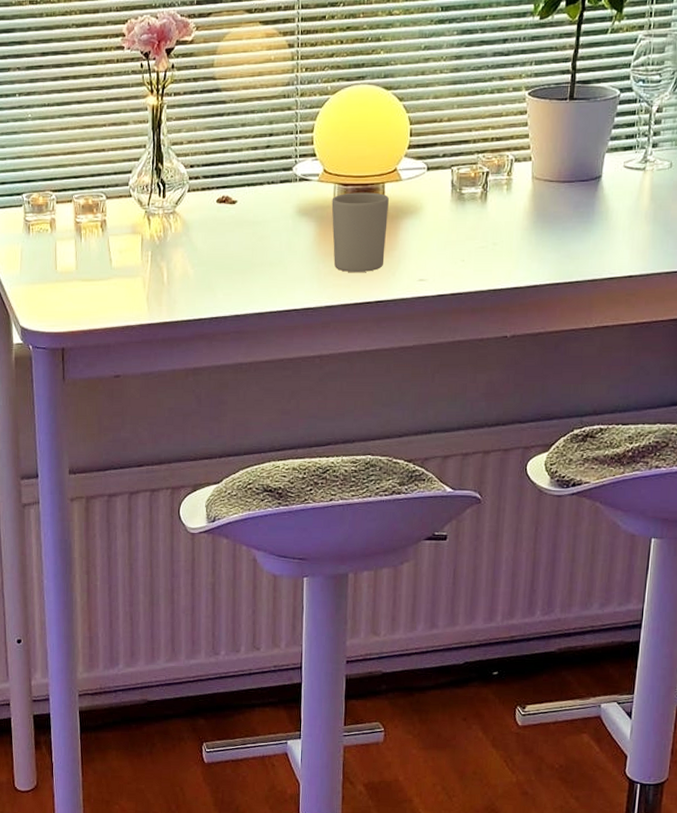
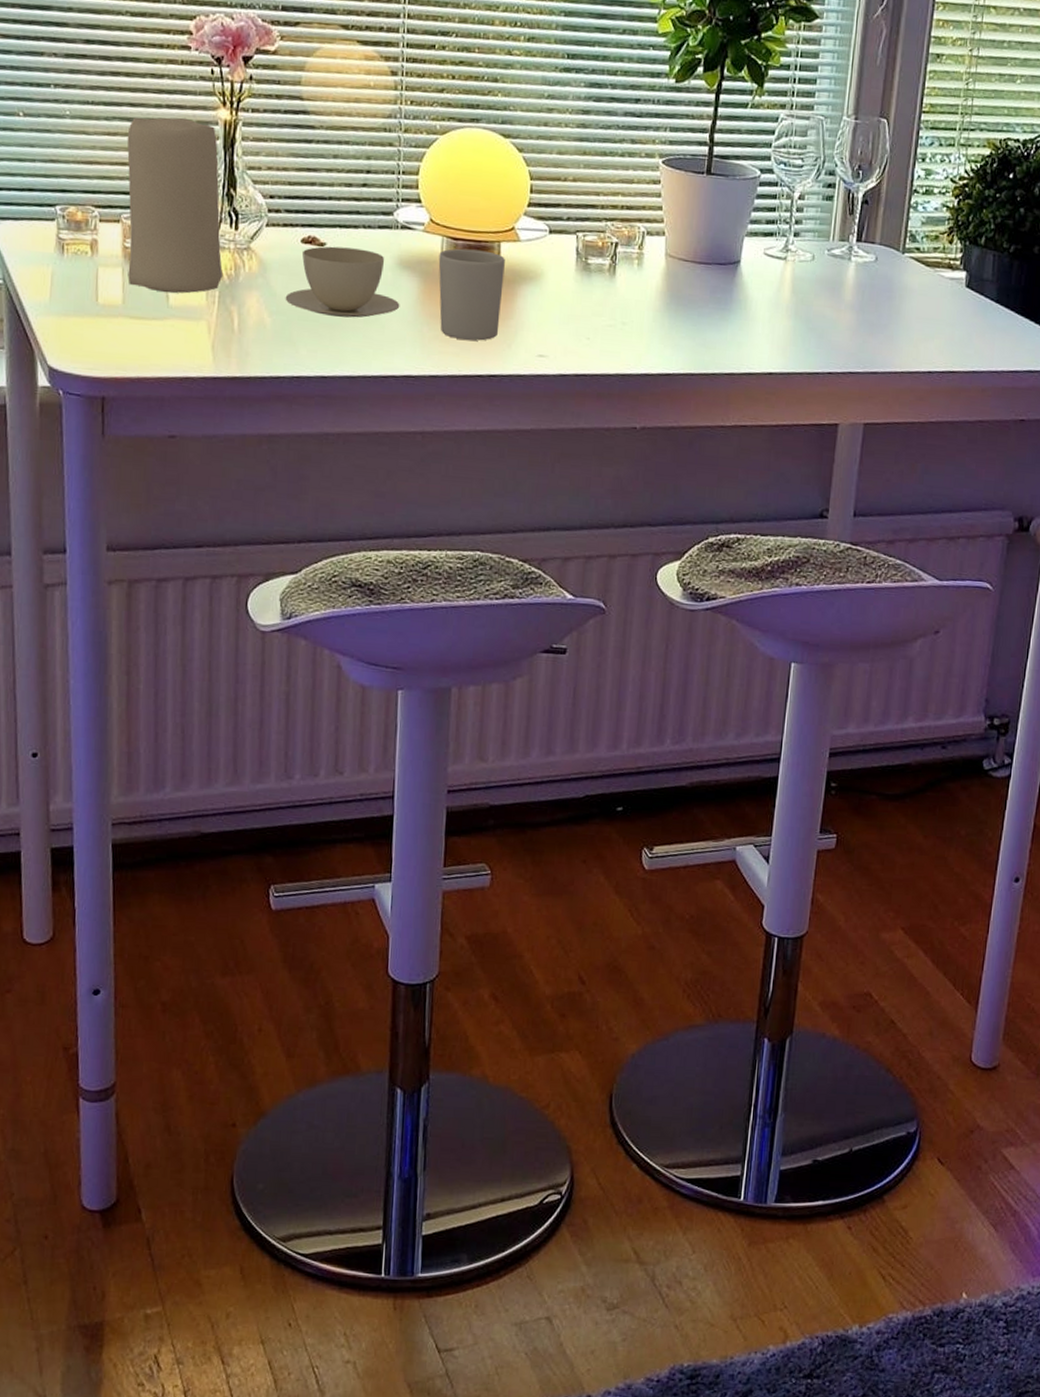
candle: none [76,108,155,256] -> present [127,117,224,294]
teacup: none [204,203,300,263] -> present [285,246,400,318]

